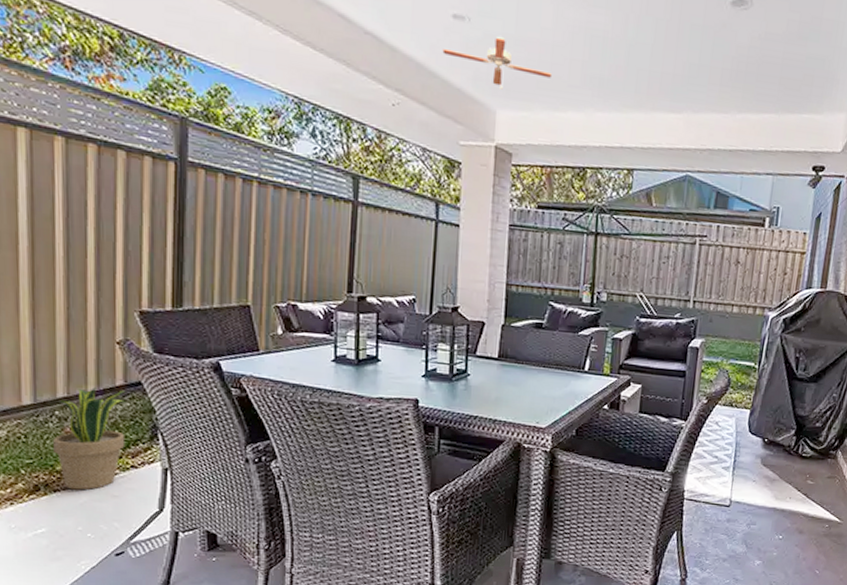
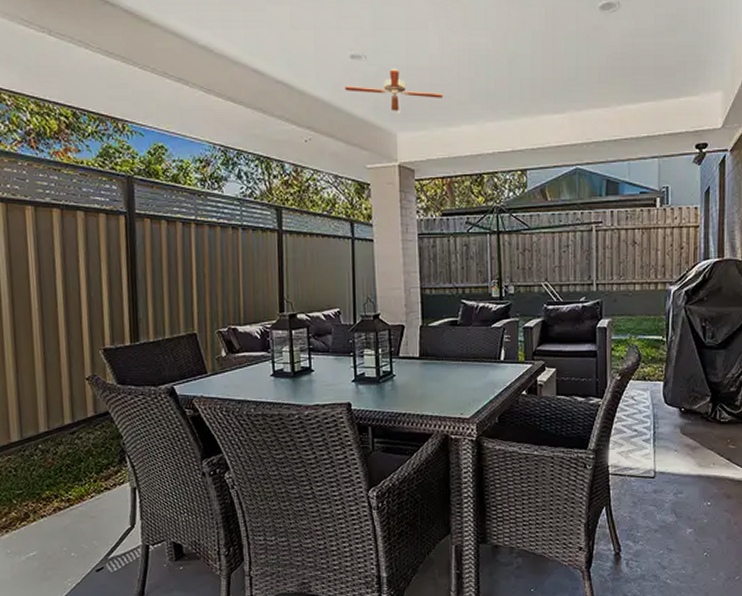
potted plant: present [53,386,126,490] -> none [38,419,99,514]

